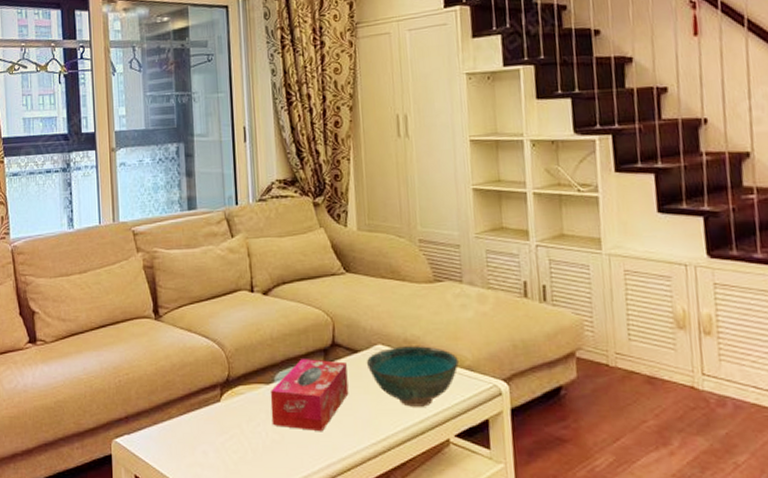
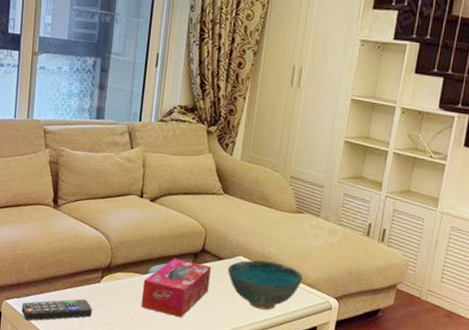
remote control: none [134,425,216,462] -> present [21,298,92,321]

